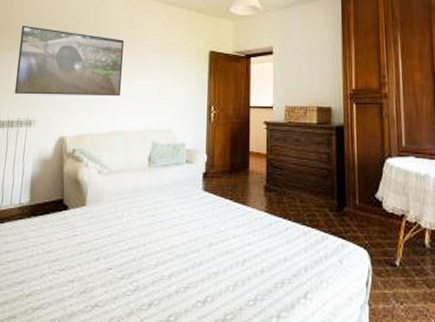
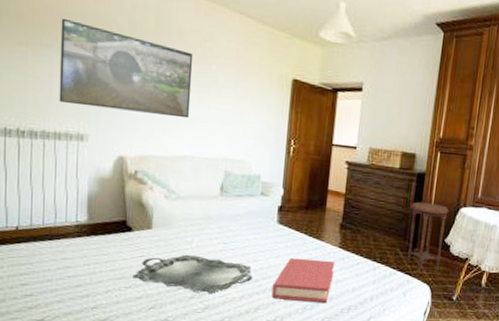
serving tray: none [66,230,181,272] -> present [132,254,253,293]
hardback book: none [201,226,264,277] -> present [271,257,336,303]
side table: none [334,156,375,234] -> present [407,201,450,272]

